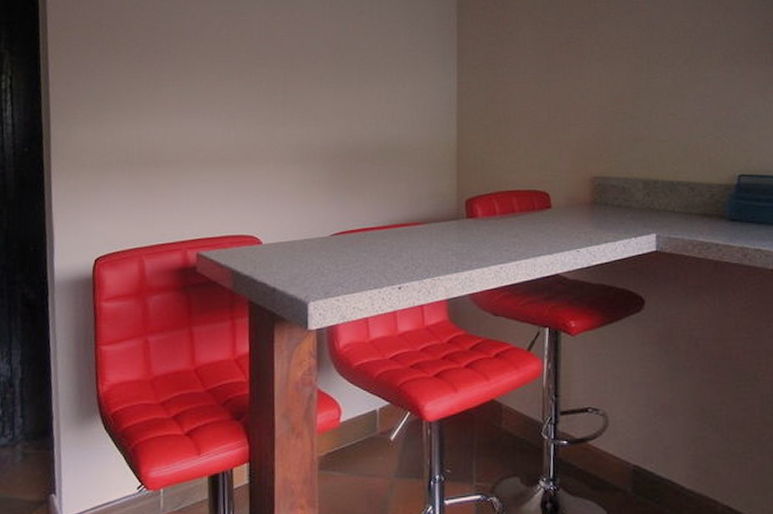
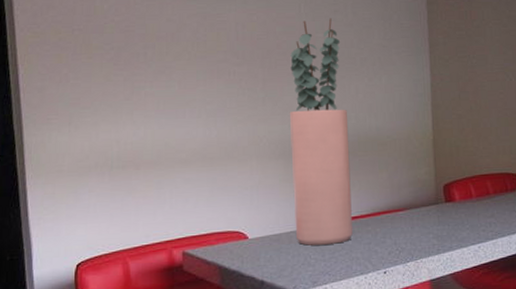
vase: none [308,19,369,255] -> present [289,18,353,246]

